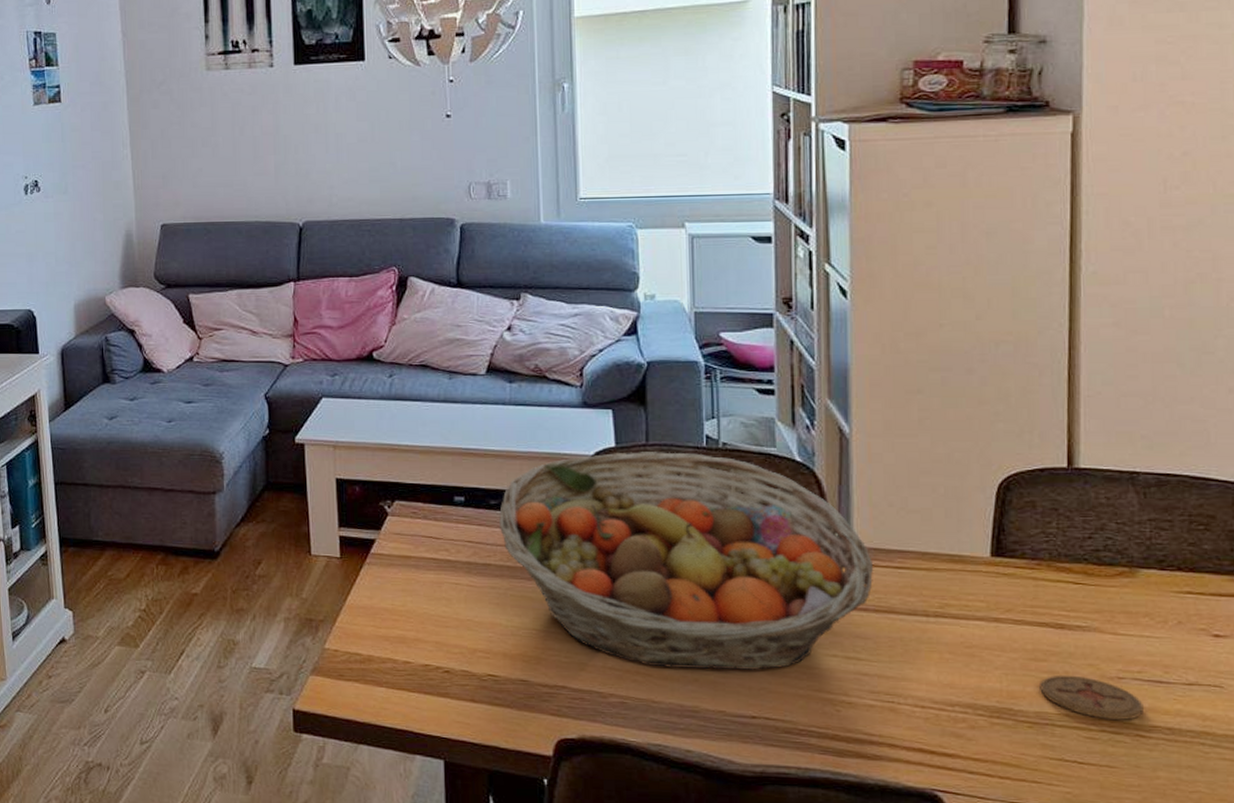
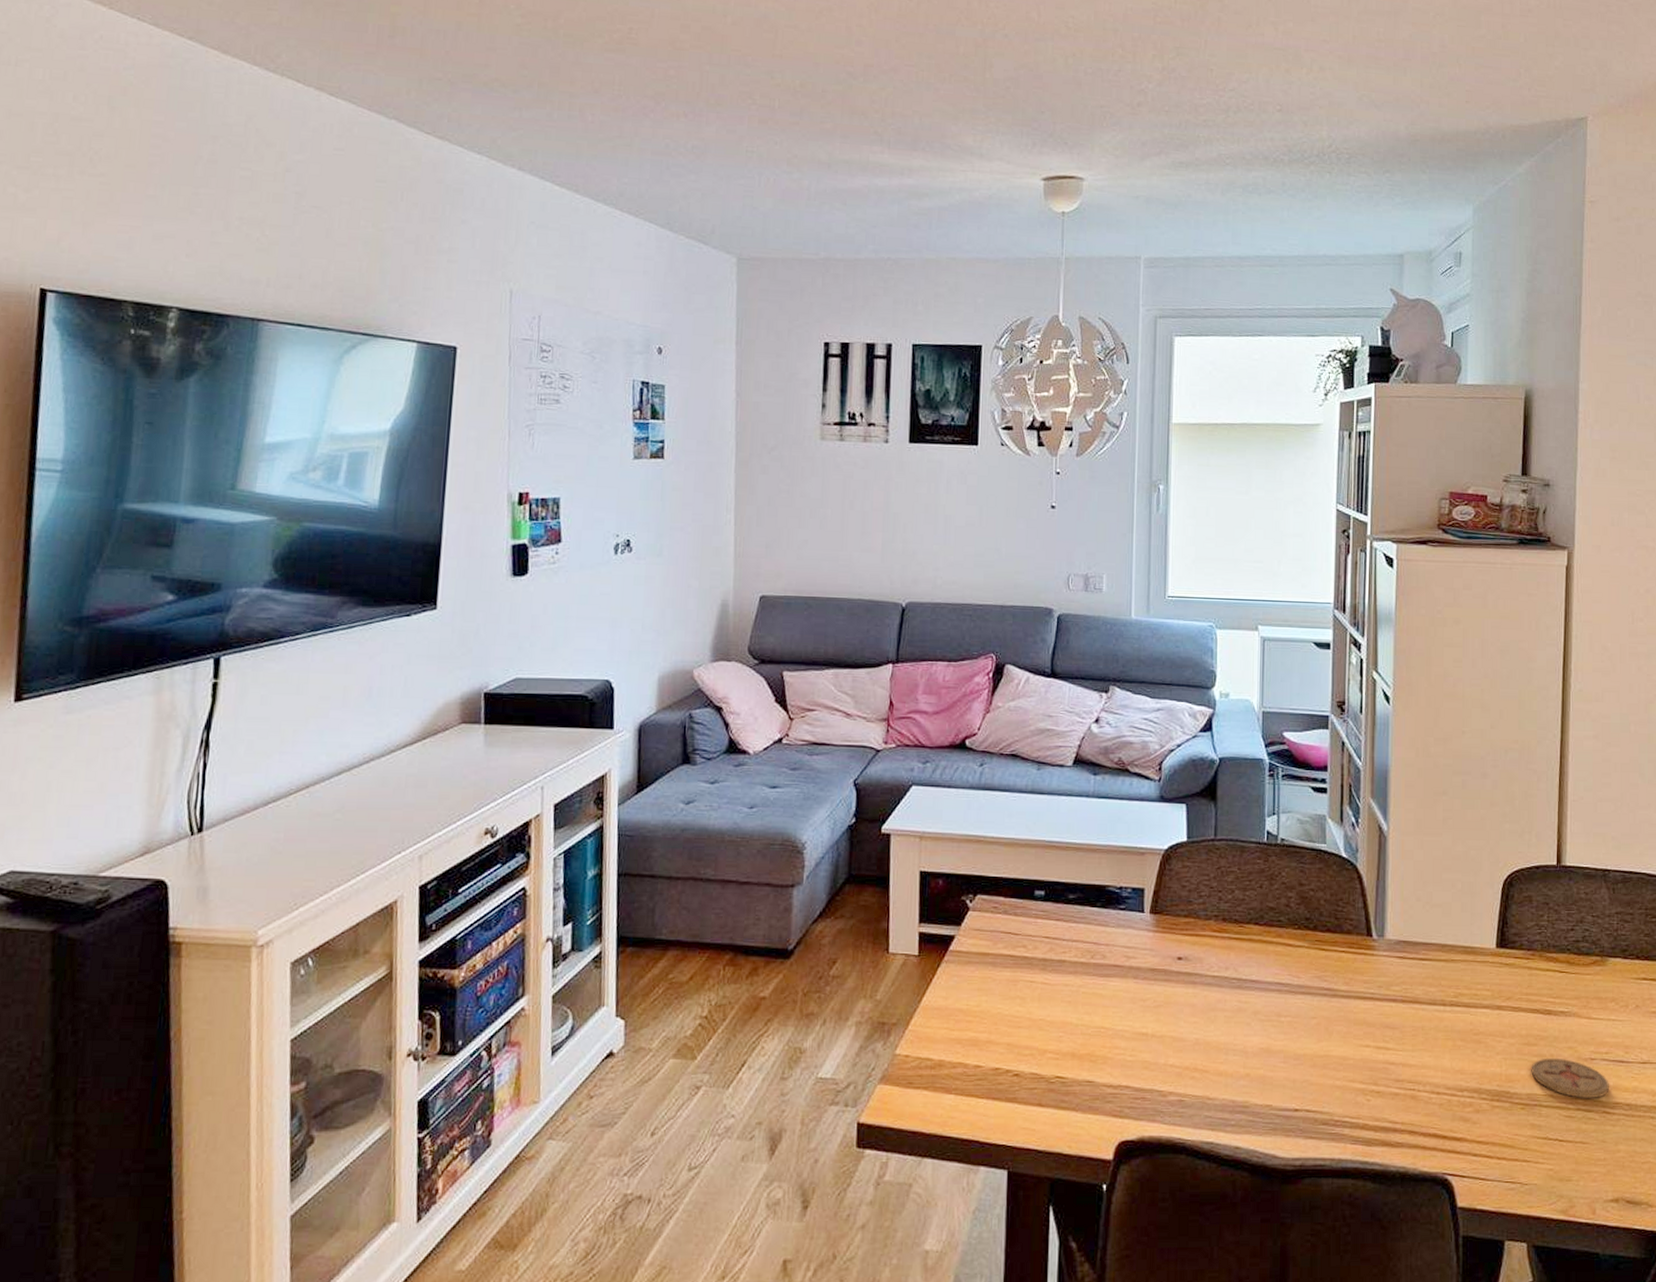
fruit basket: present [499,452,873,671] -> none [1076,846,1402,1064]

